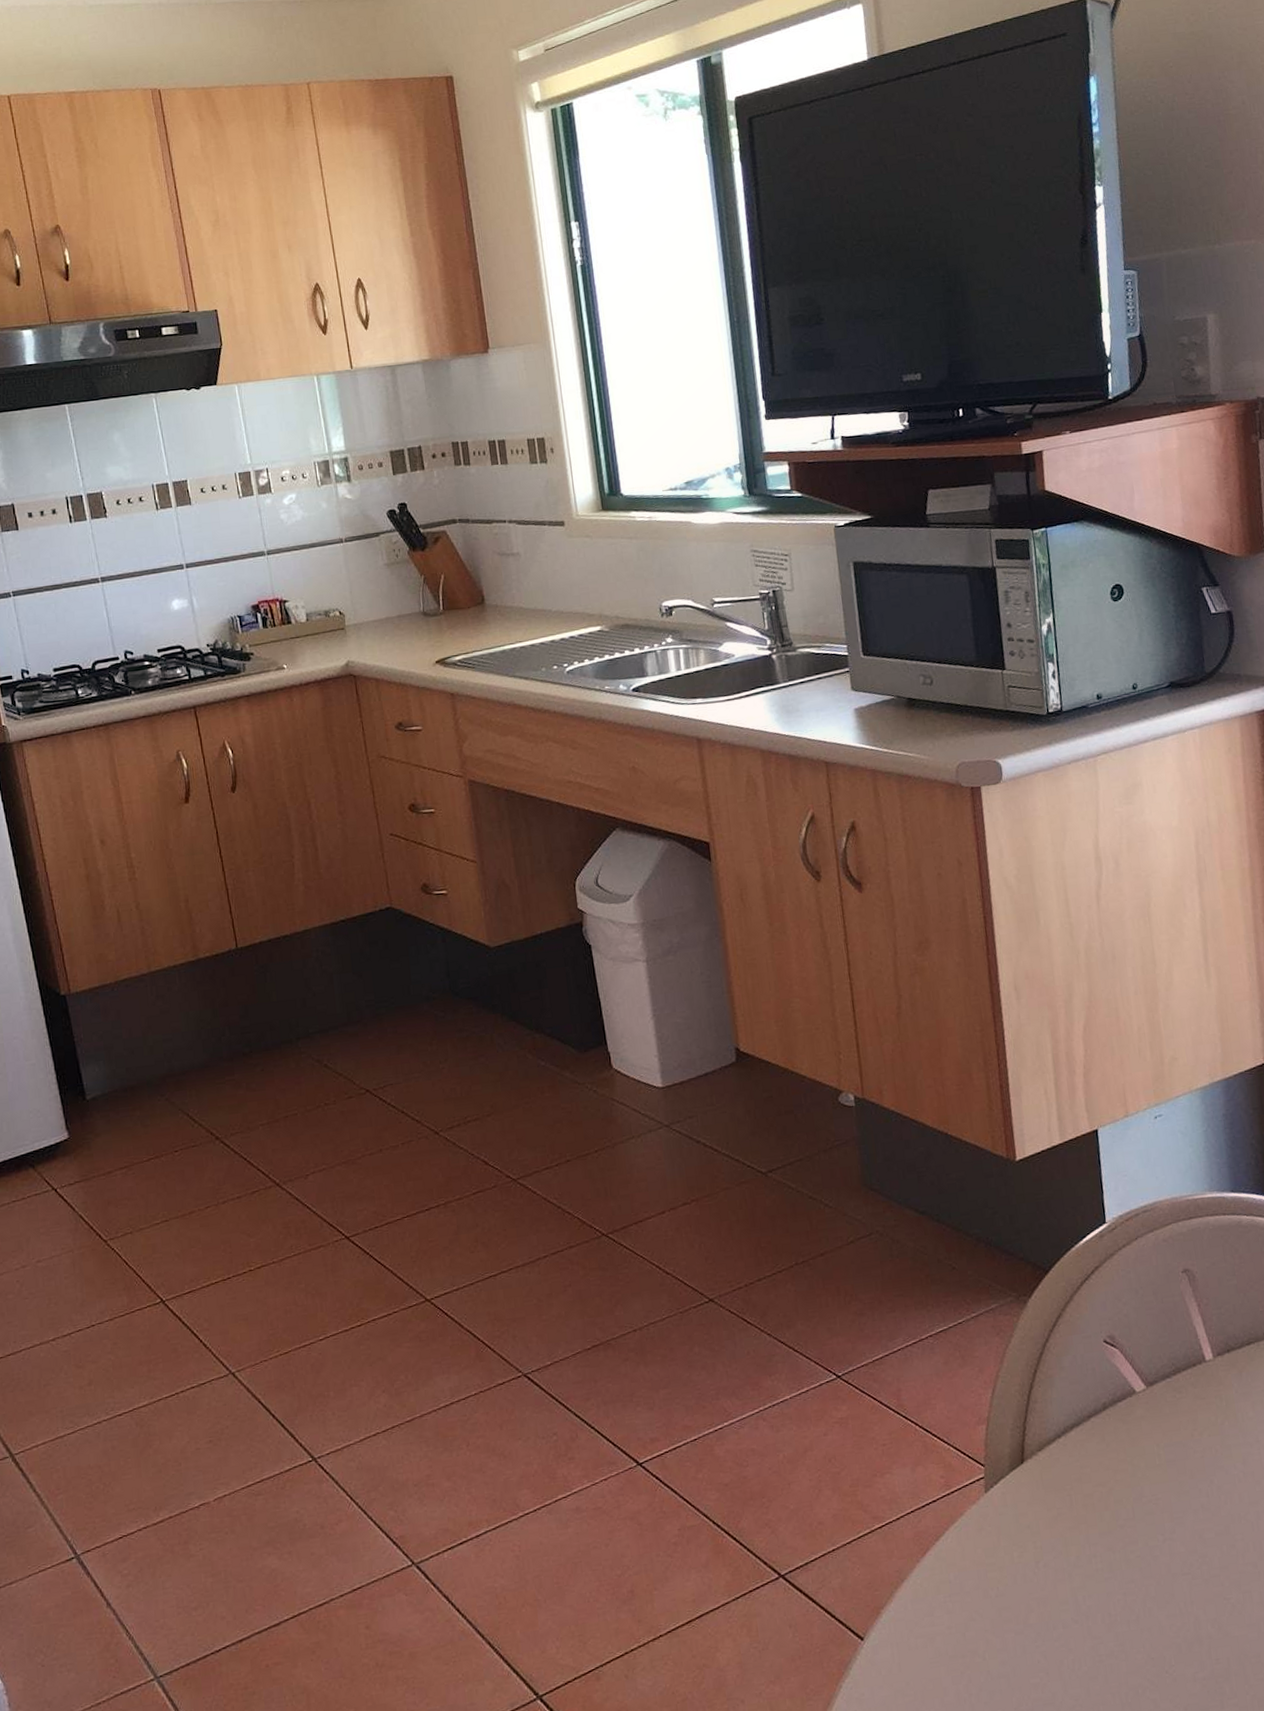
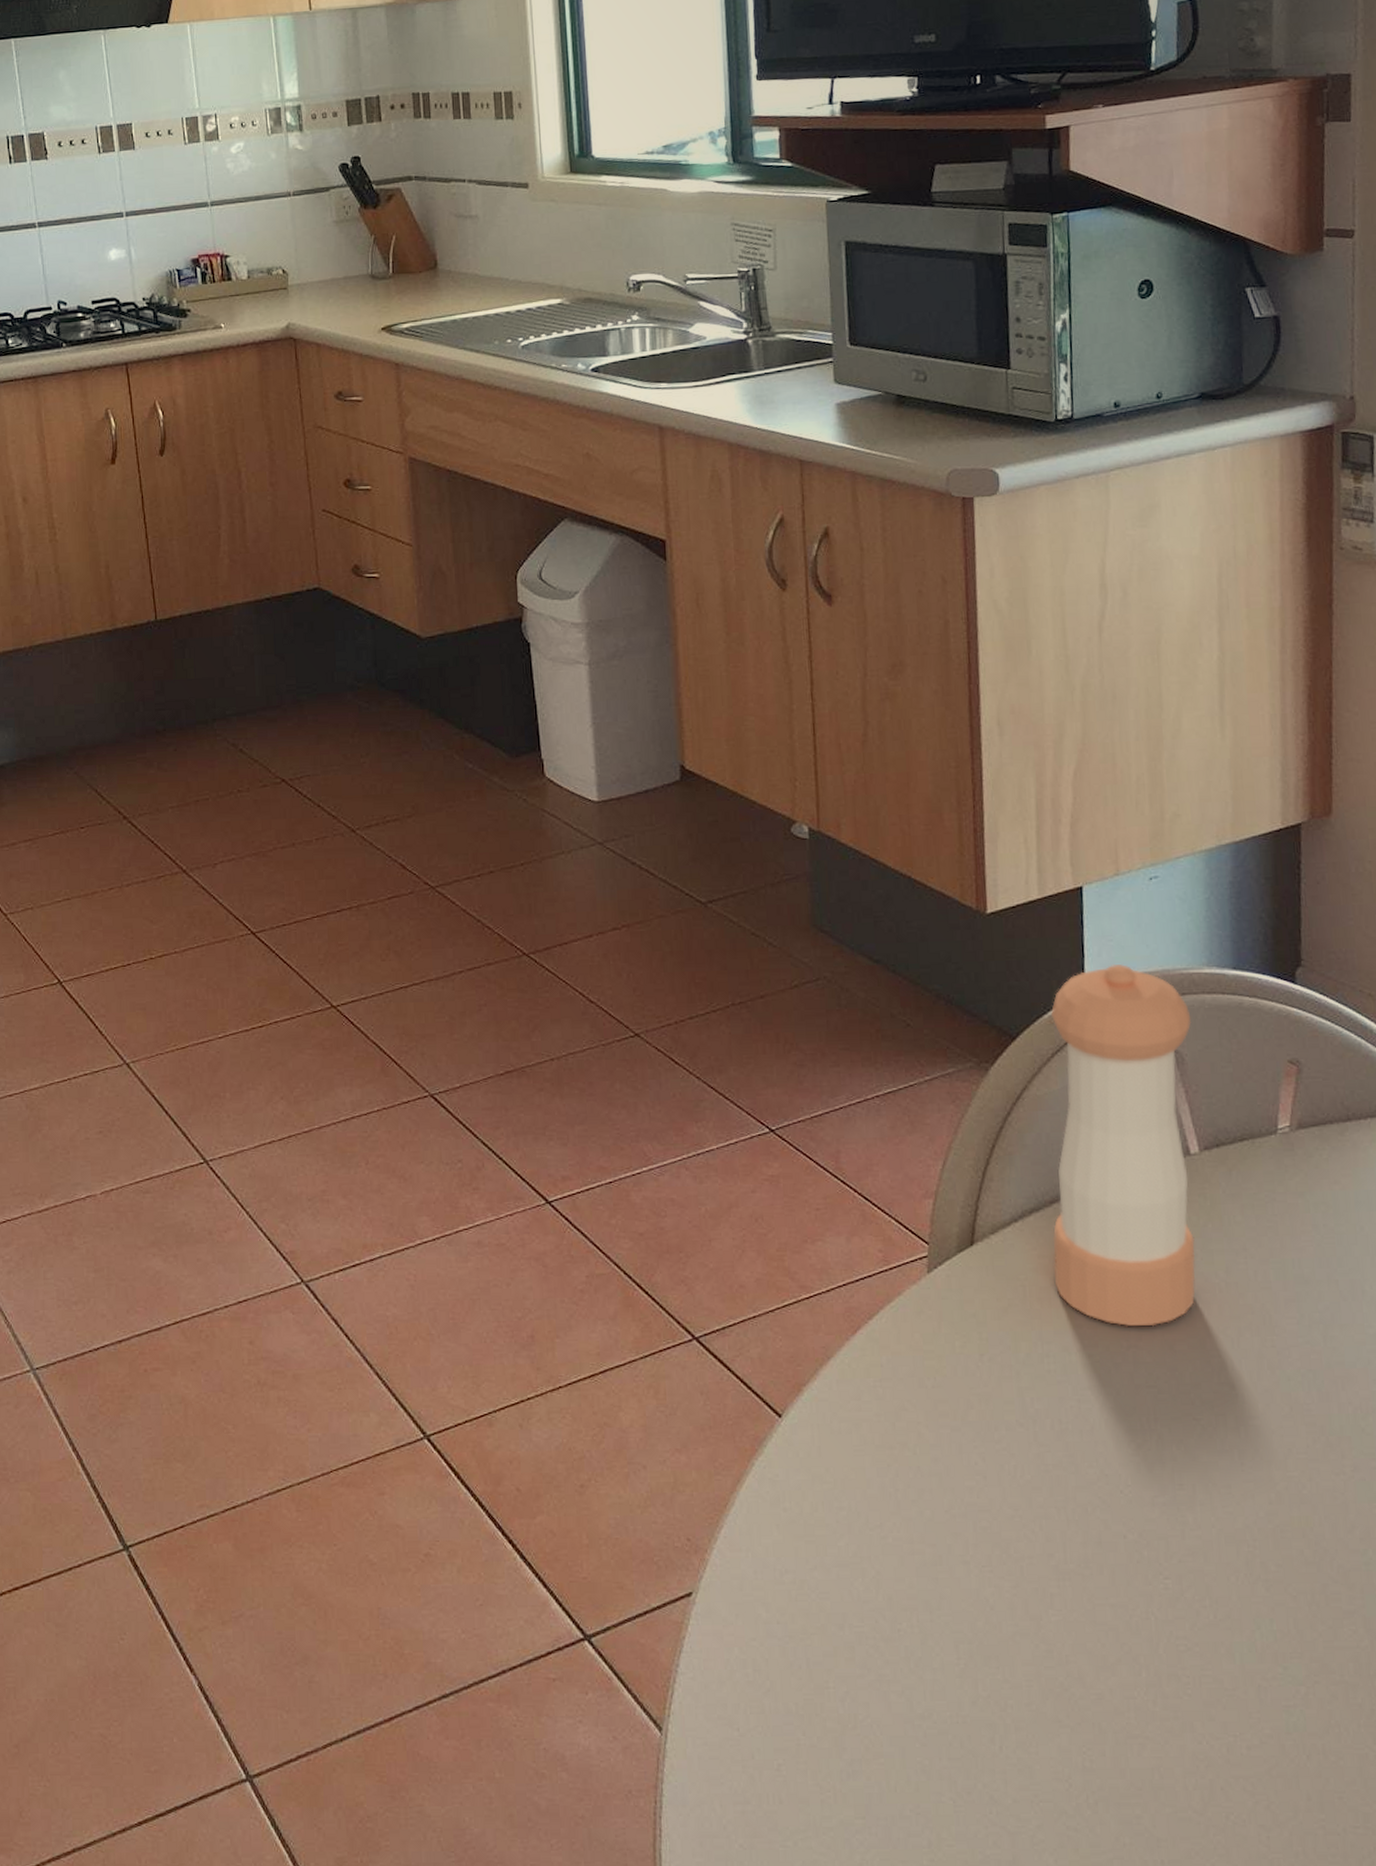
pepper shaker: none [1078,1196,1219,1522] -> present [1051,964,1196,1327]

